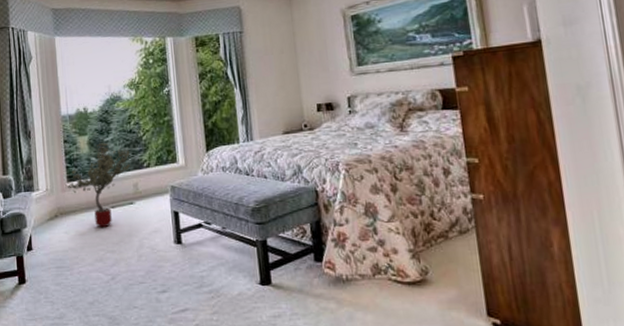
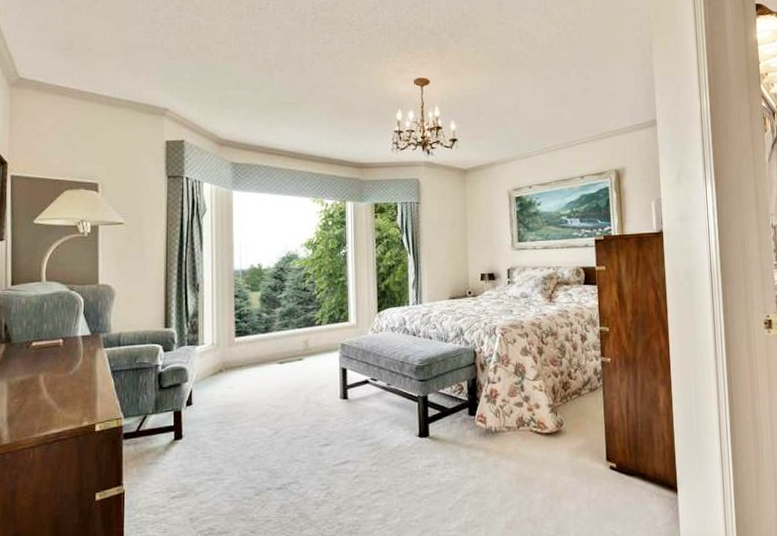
potted tree: present [66,143,131,228] -> none [234,299,303,383]

